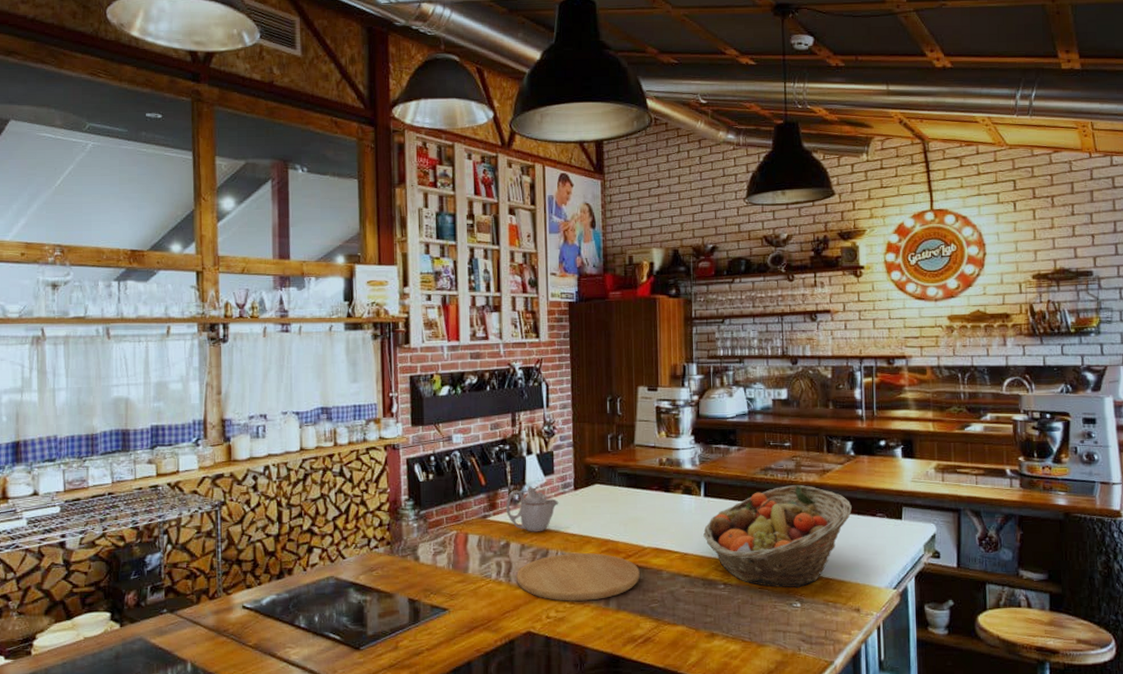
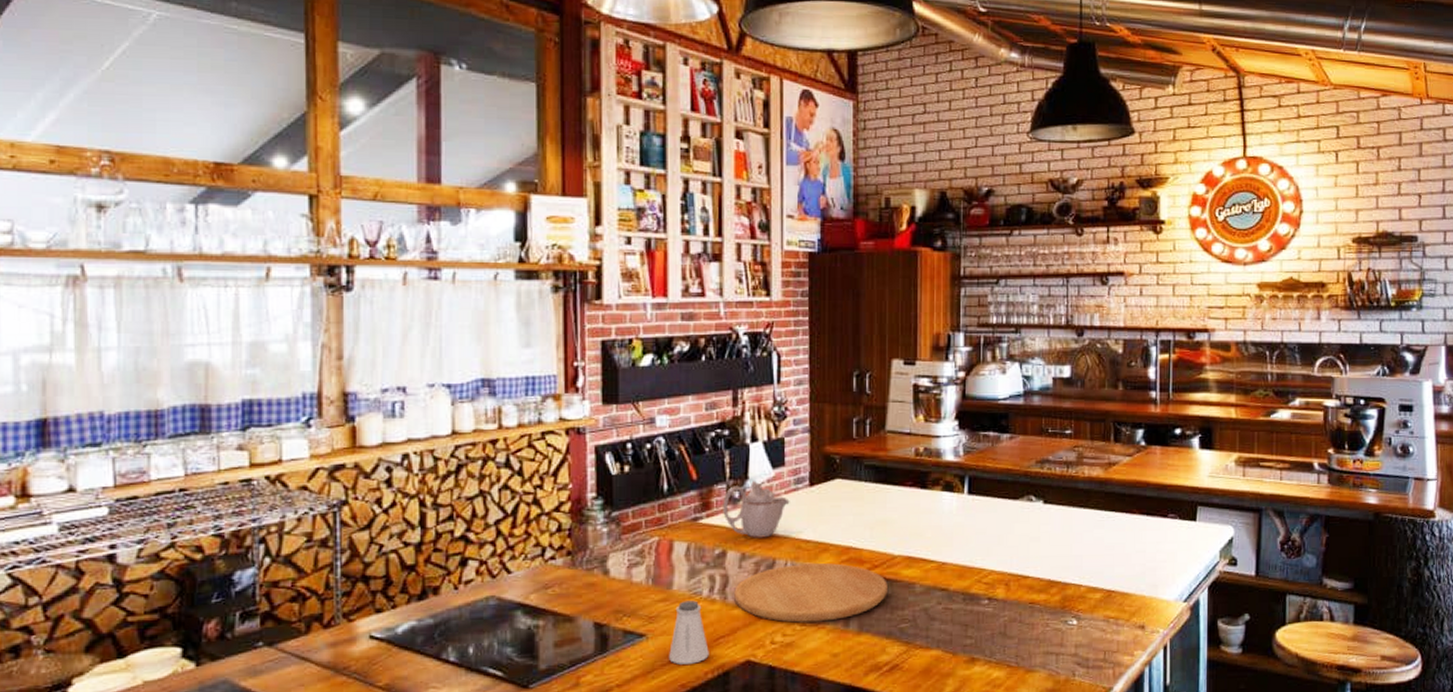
saltshaker: none [467,582,498,634] -> present [669,600,709,665]
fruit basket: present [703,484,852,588] -> none [966,479,1140,603]

